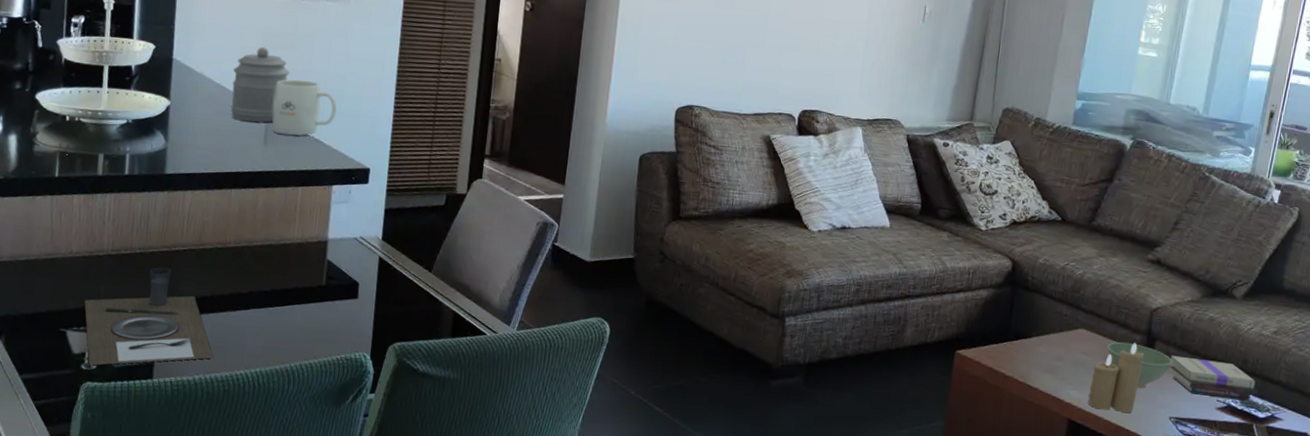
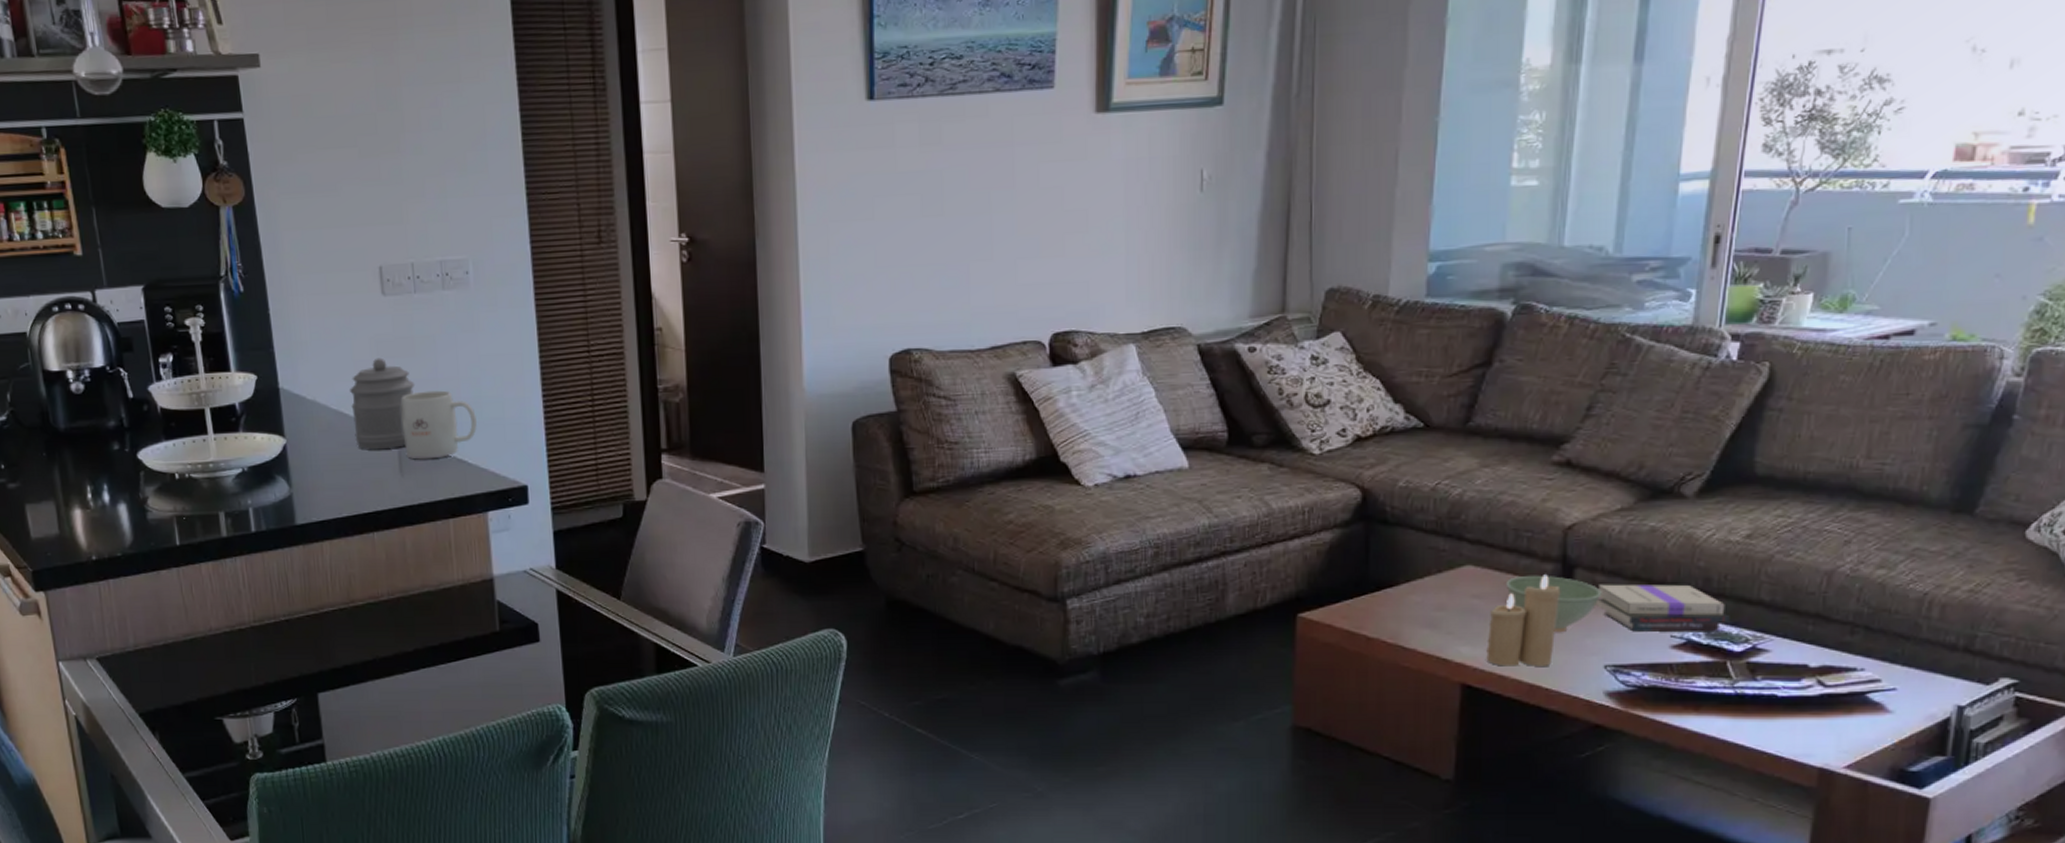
place setting: present [84,267,213,366] -> none [235,634,388,754]

